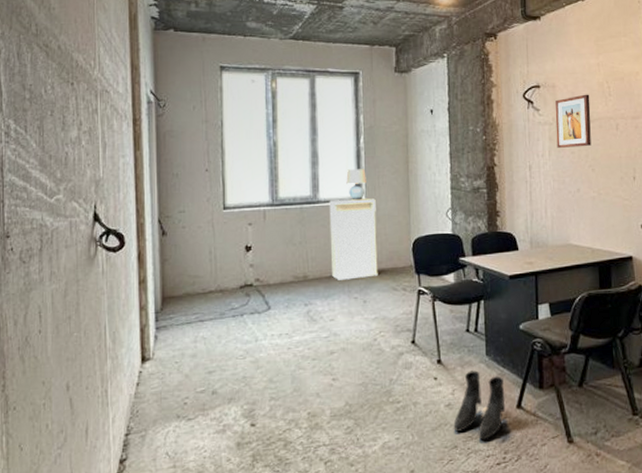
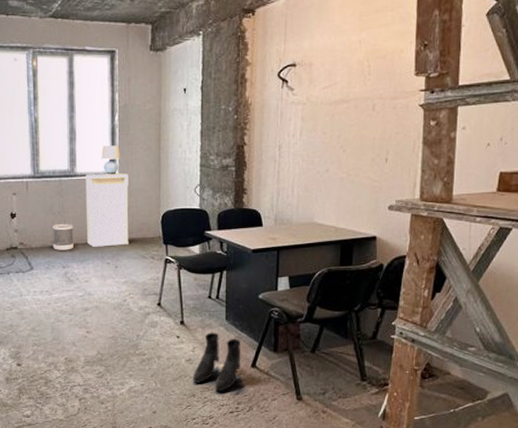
wastebasket: none [293,255,317,286] -> present [53,224,74,250]
wall art: present [555,94,591,148] -> none [309,73,348,128]

